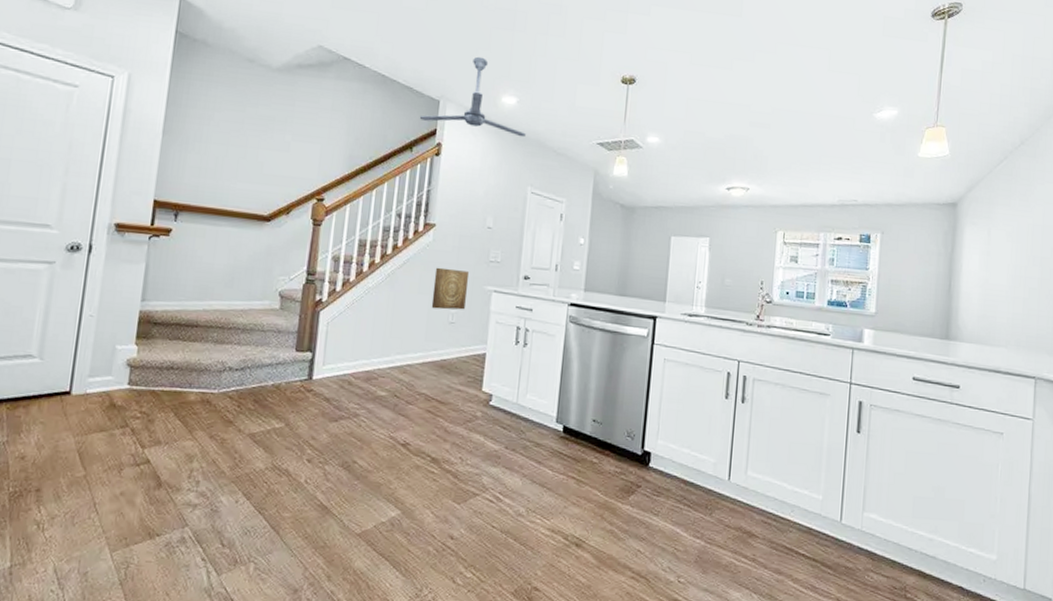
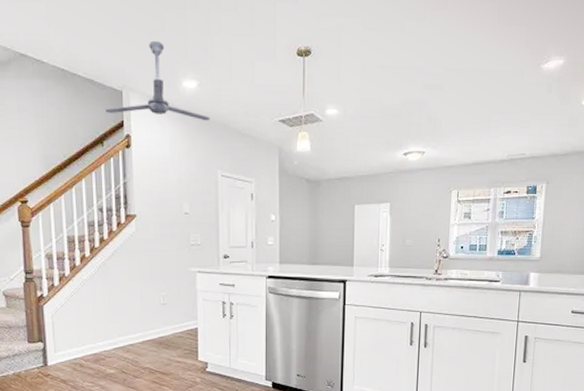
wall art: present [431,267,470,310] -> none [142,255,174,293]

